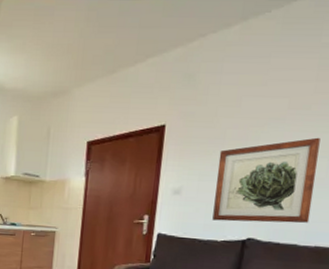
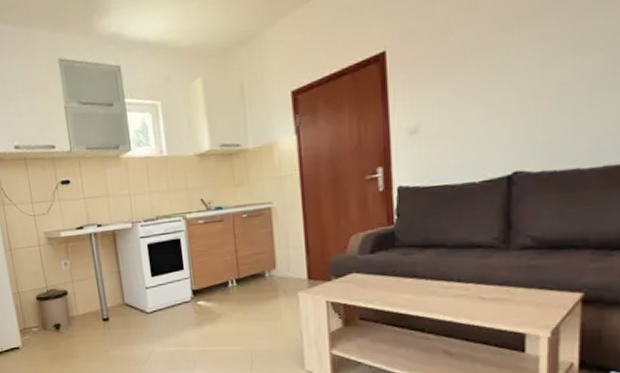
wall art: present [212,137,321,224] -> none [460,26,592,158]

